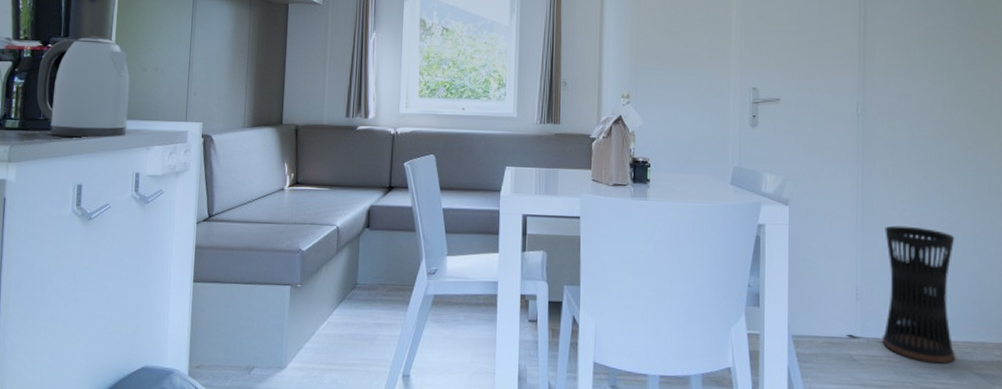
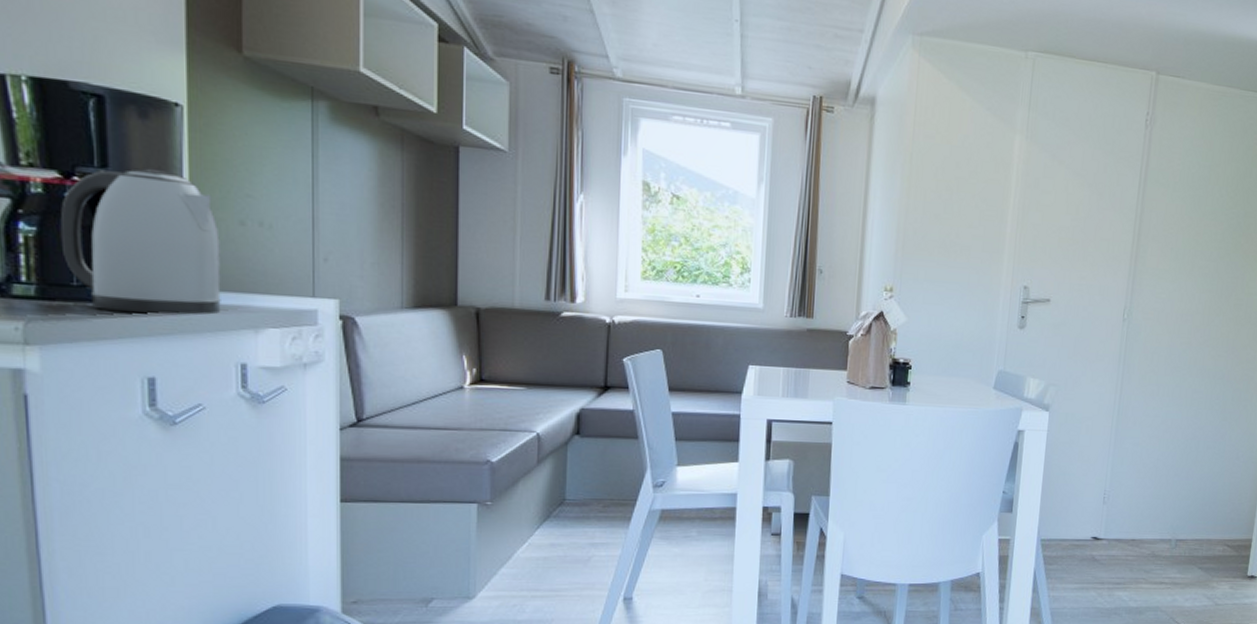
umbrella stand: present [882,225,955,364] -> none [1122,431,1198,560]

